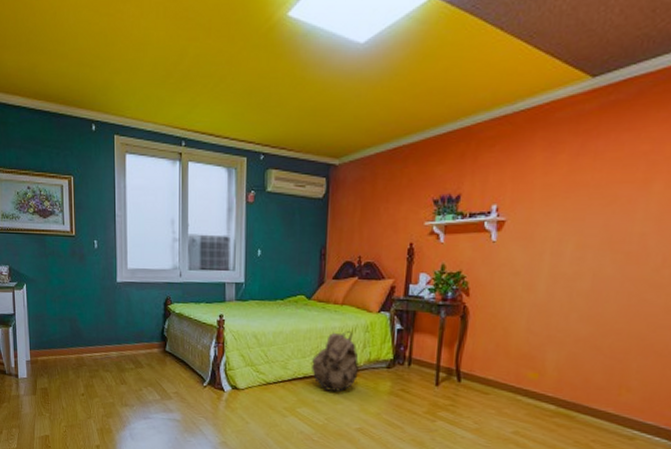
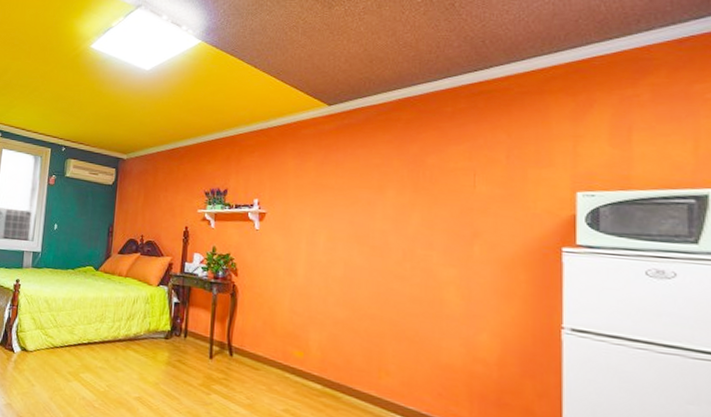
backpack: present [312,330,359,392] -> none [96,300,139,359]

